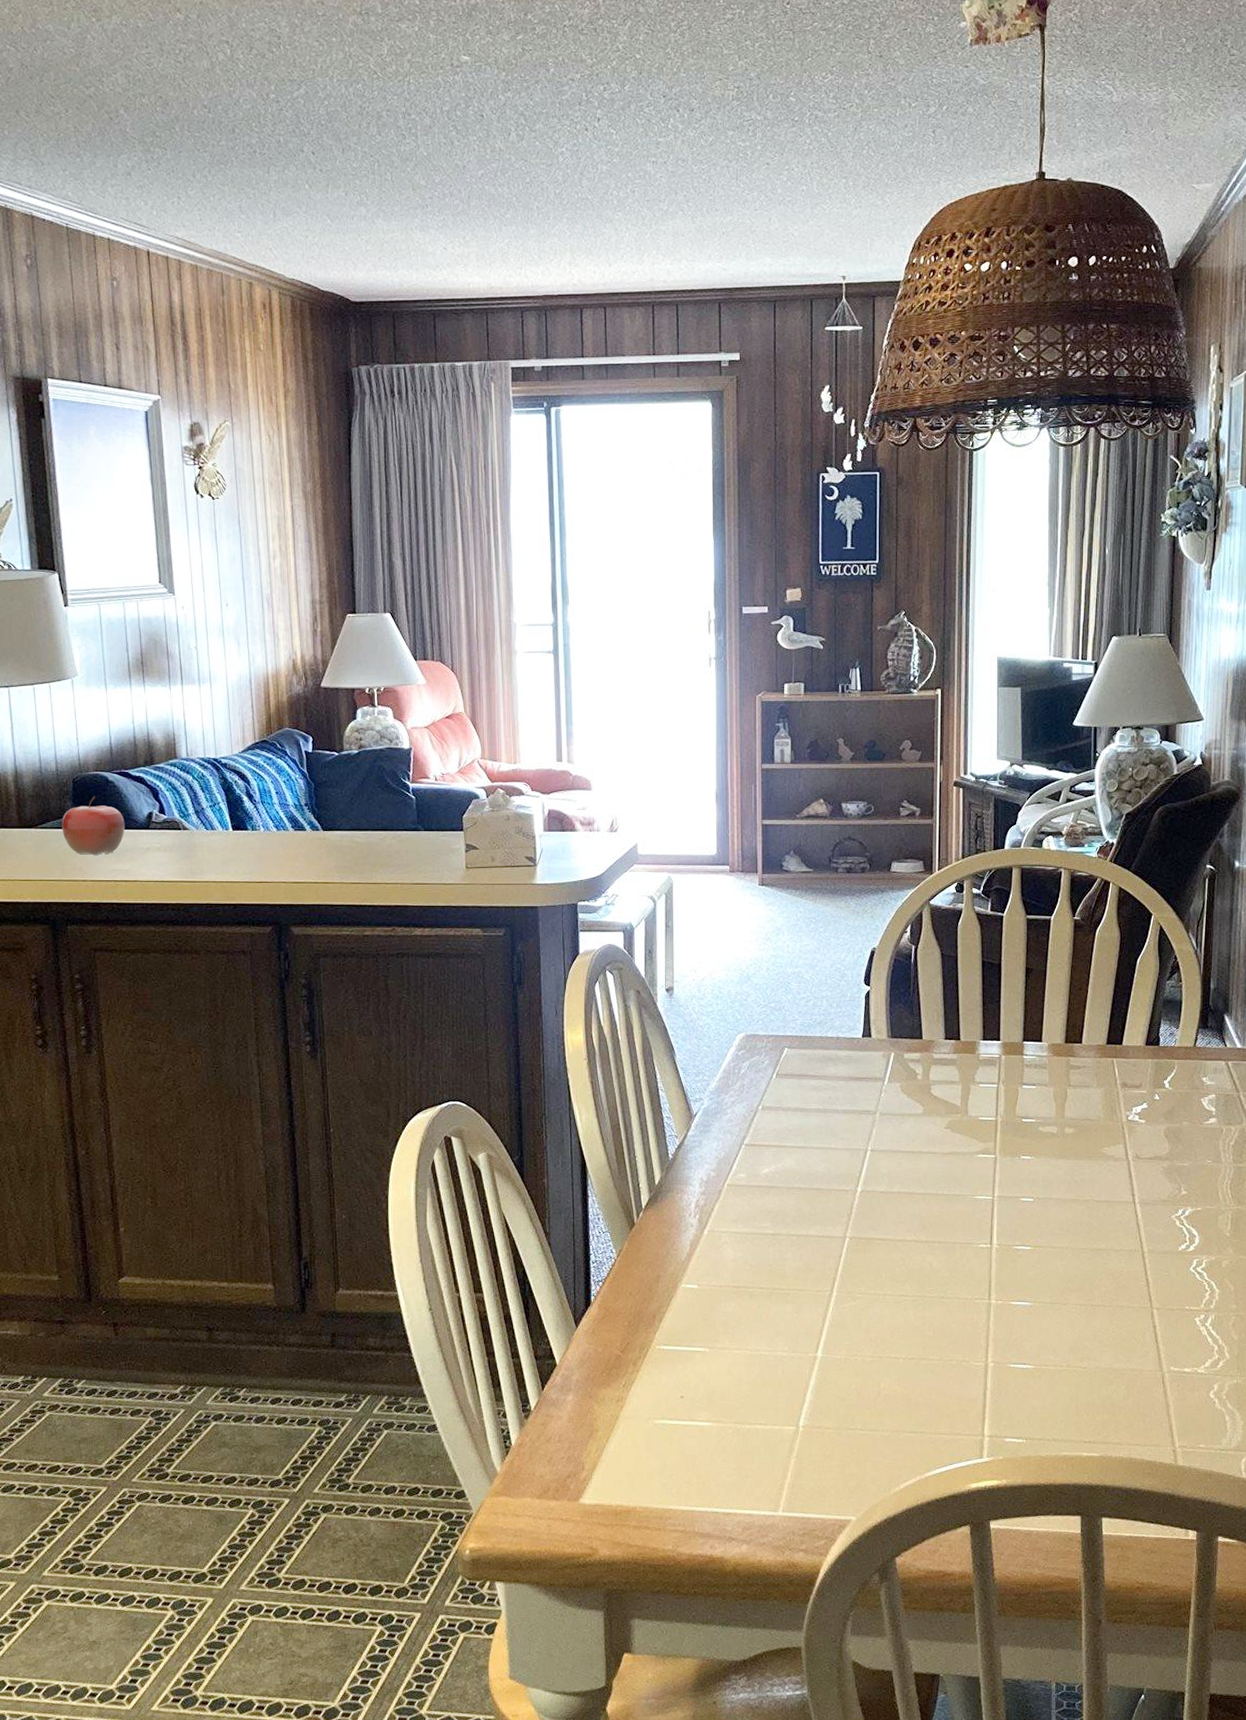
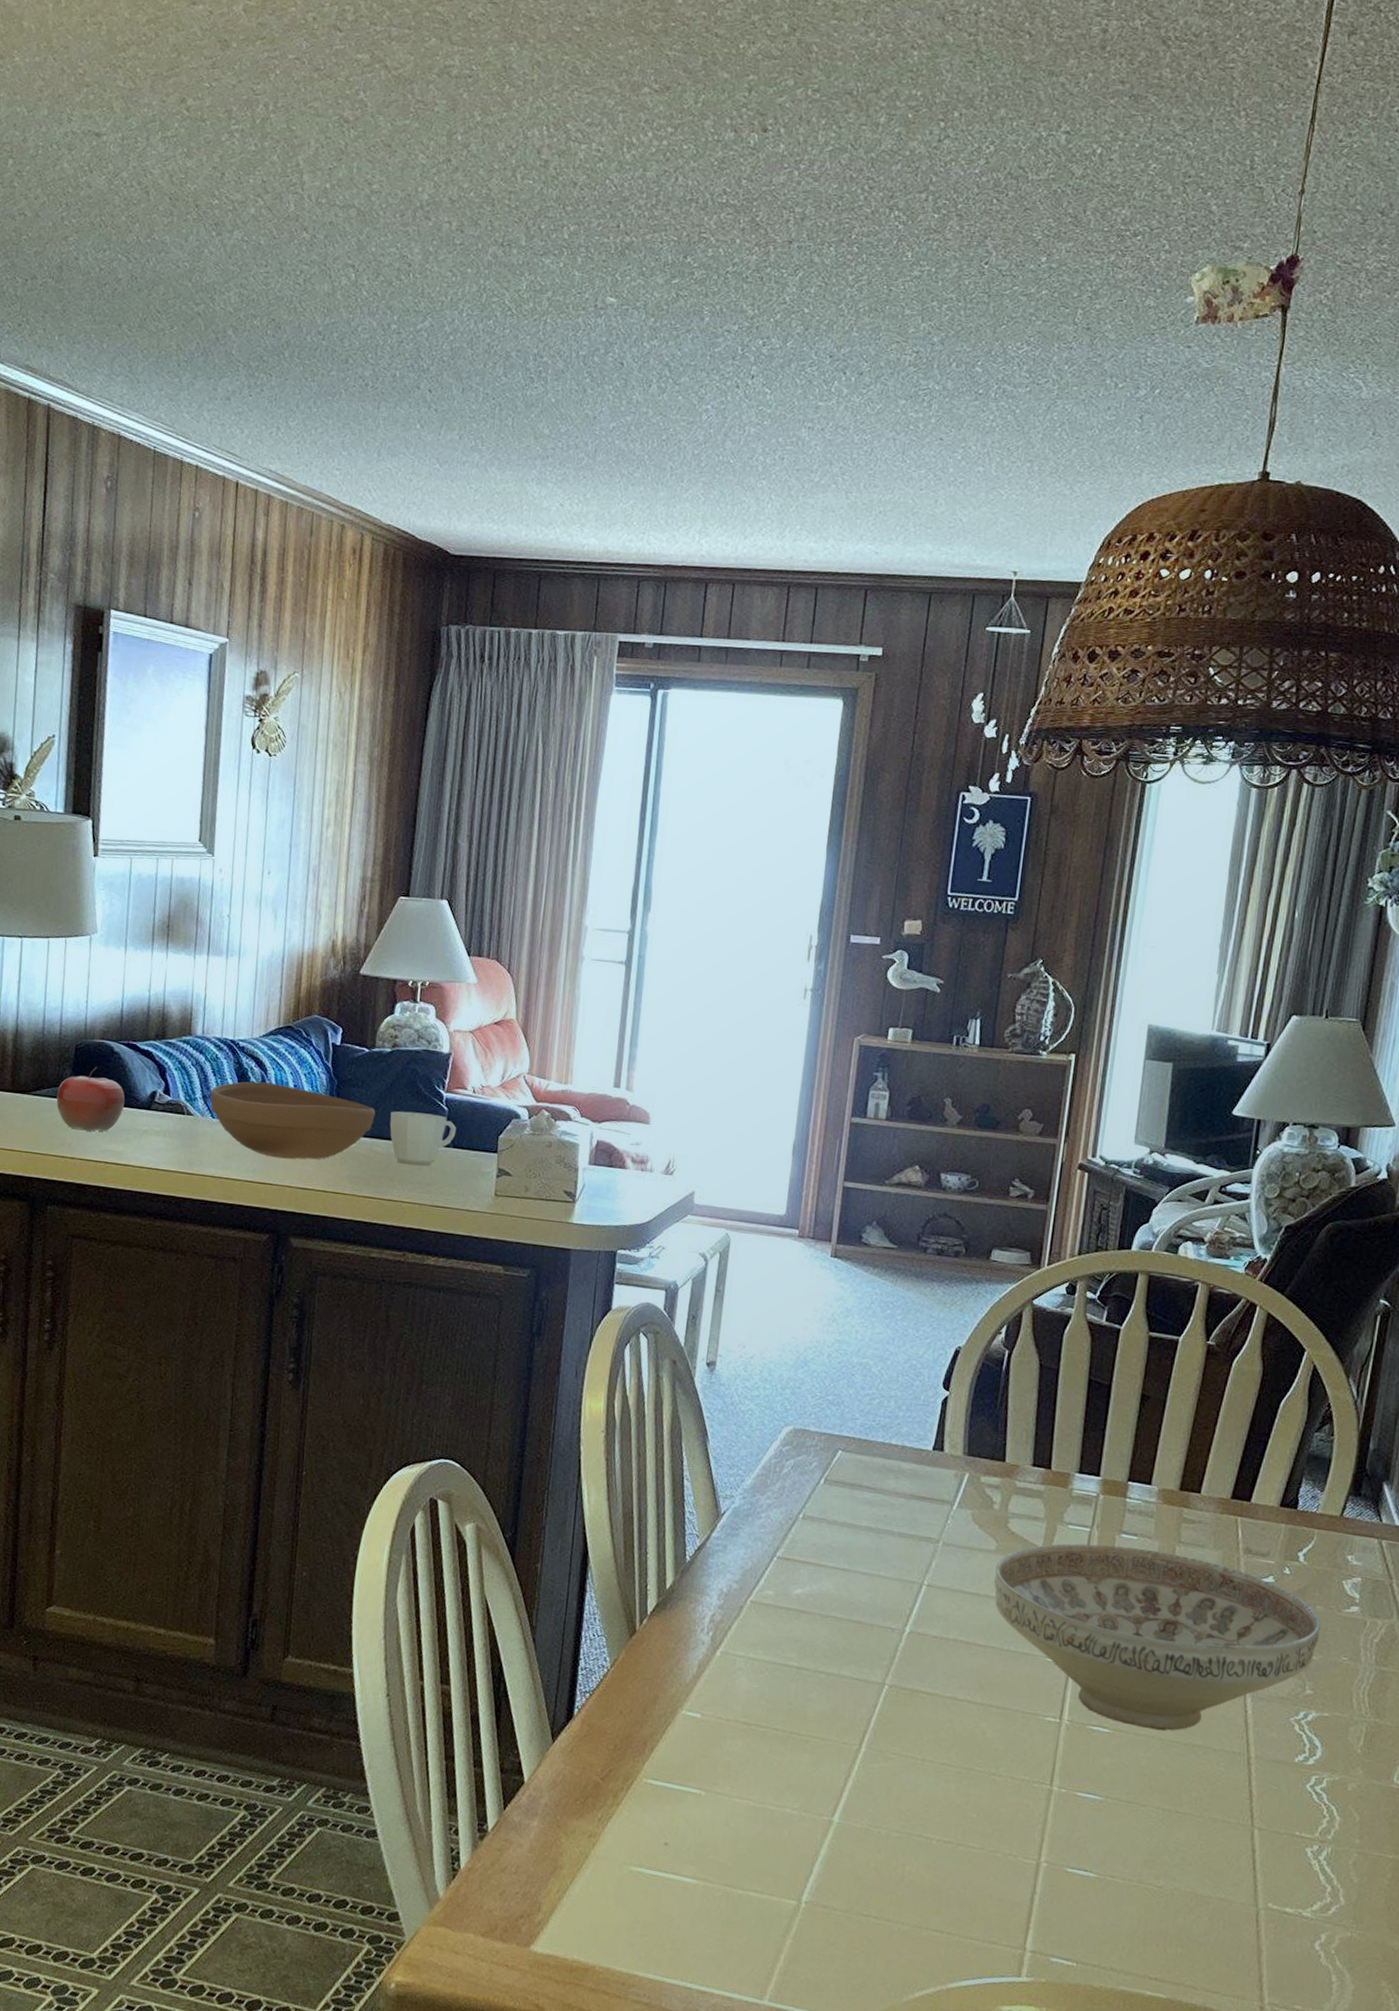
bowl: none [201,792,352,858] -> present [210,1081,376,1159]
cup: none [365,803,425,851] -> present [389,1111,457,1167]
decorative bowl: none [925,1095,1187,1242] -> present [994,1543,1321,1731]

